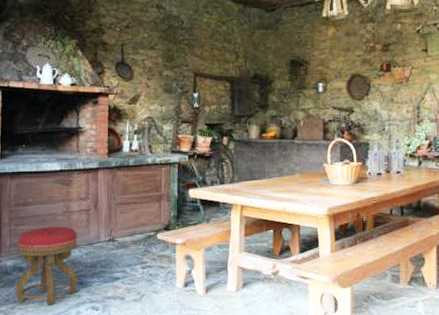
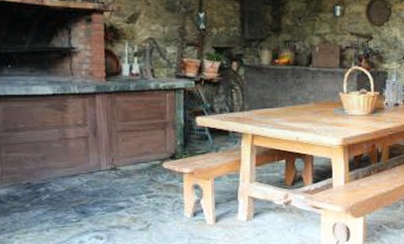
stool: present [15,226,78,306] -> none [9,153,79,235]

